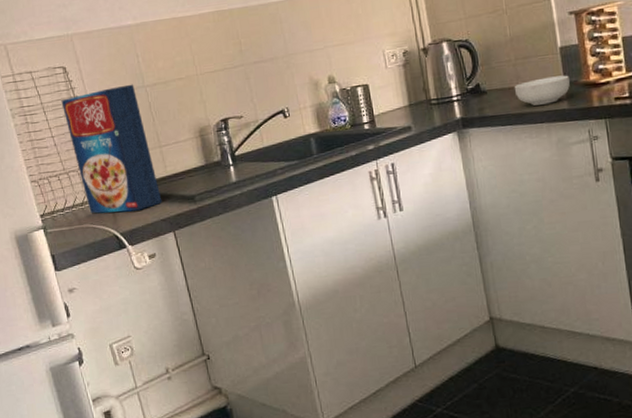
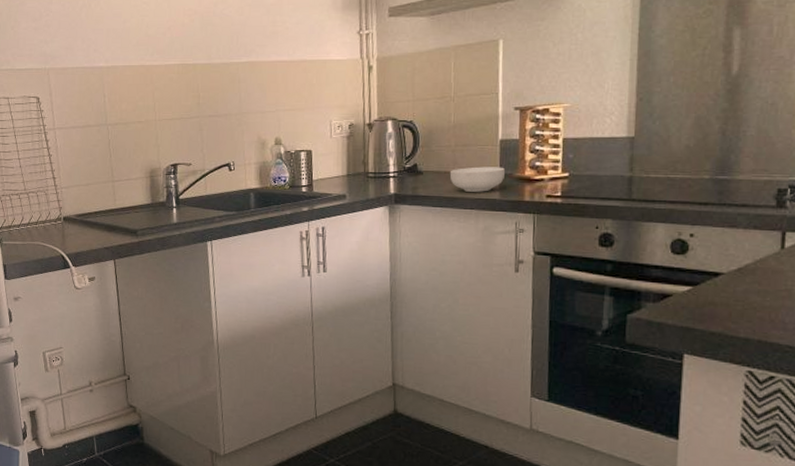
cereal box: present [61,84,162,214] -> none [31,121,108,236]

